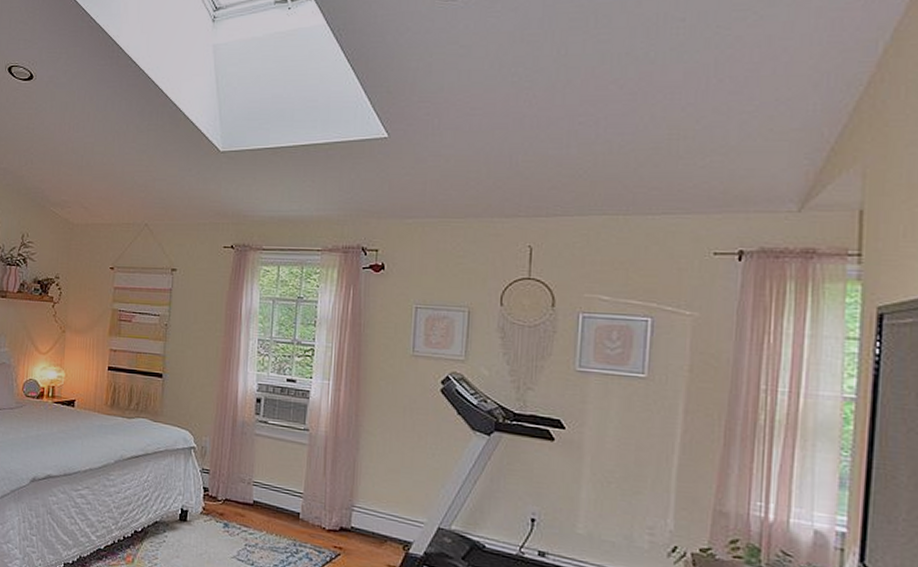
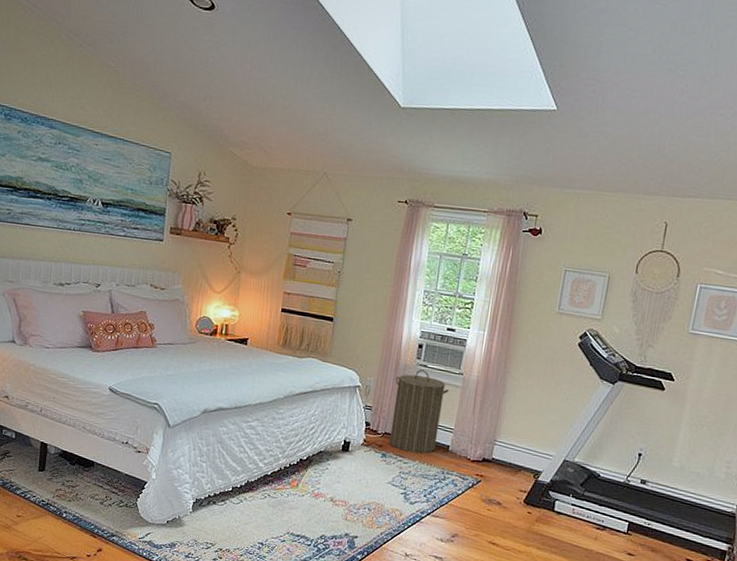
laundry hamper: none [231,426,294,523] -> present [389,369,449,454]

